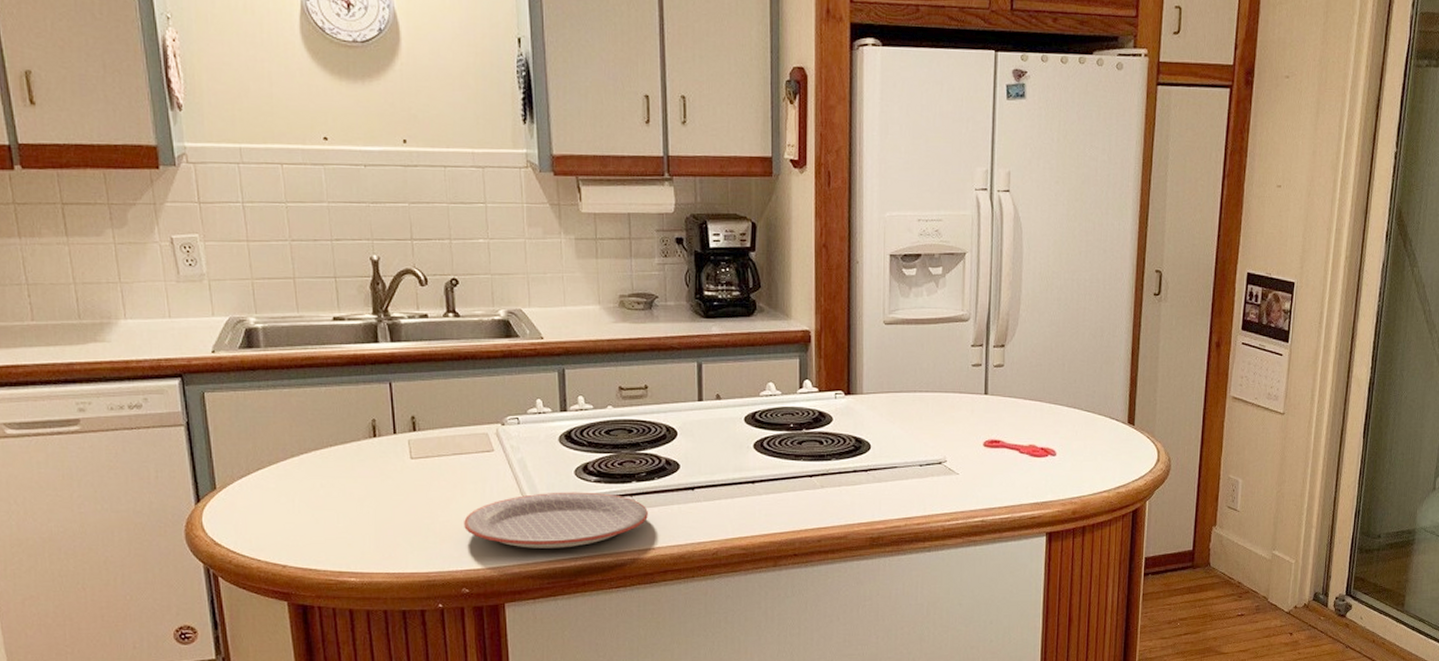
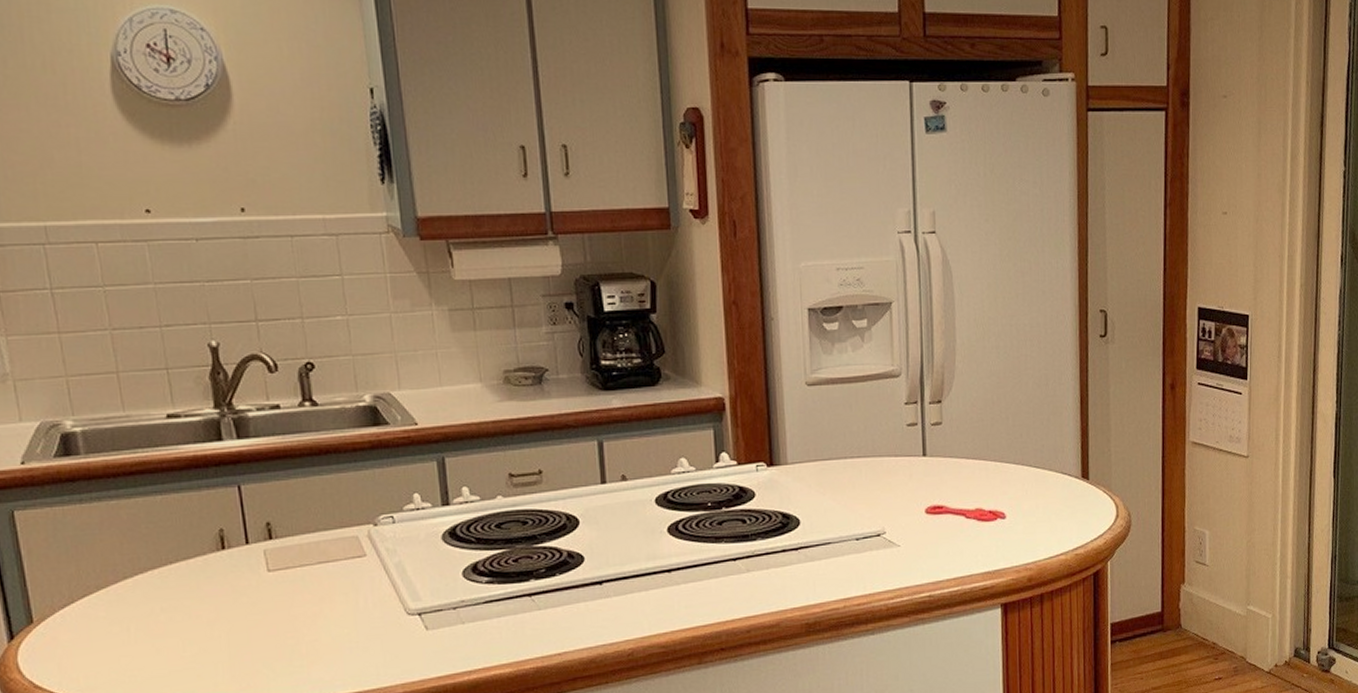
plate: present [464,492,648,548] -> none [335,595,551,665]

